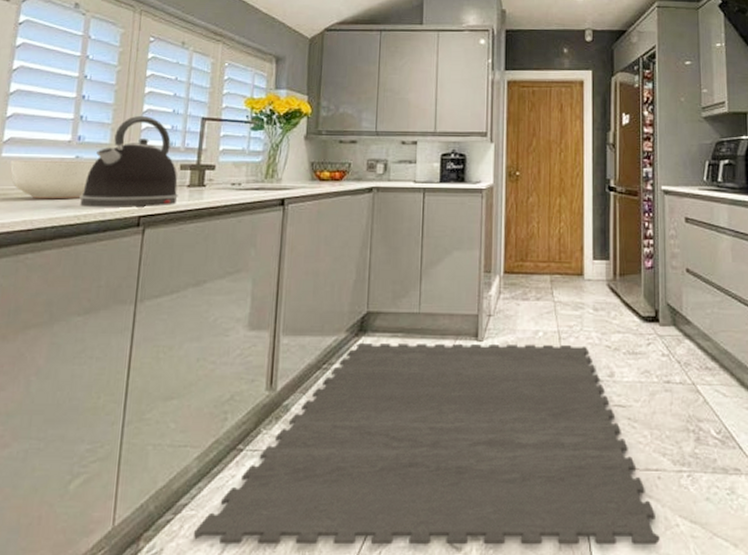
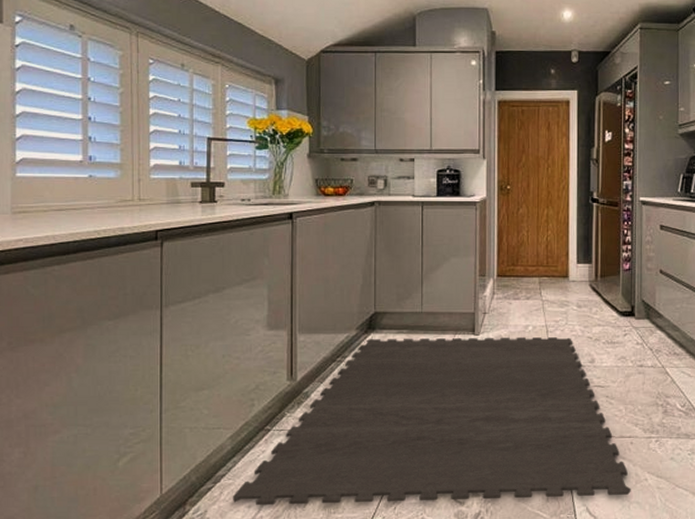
bowl: present [10,159,96,200] -> none [25,179,109,216]
kettle: present [79,115,179,209] -> none [97,136,193,224]

